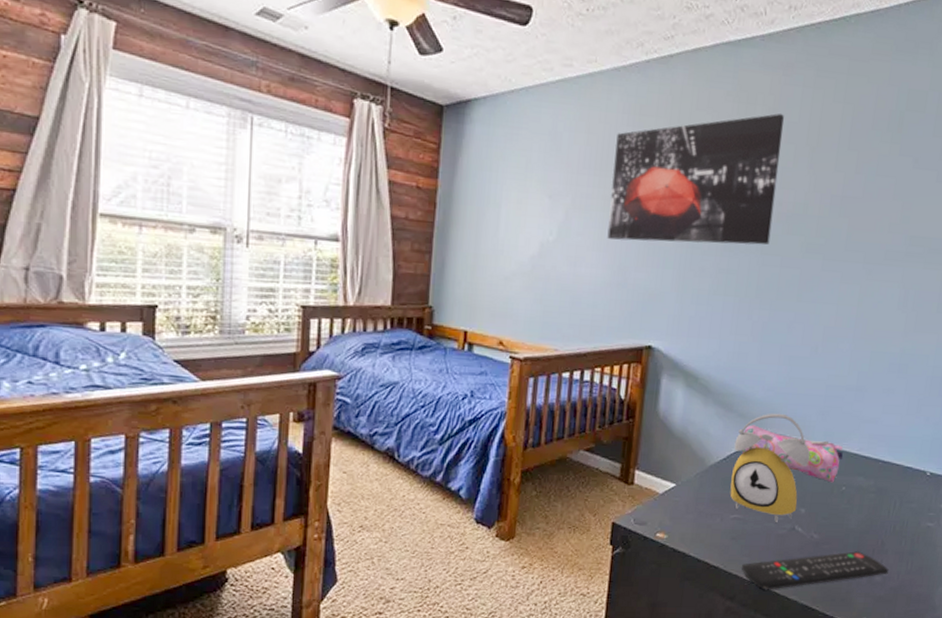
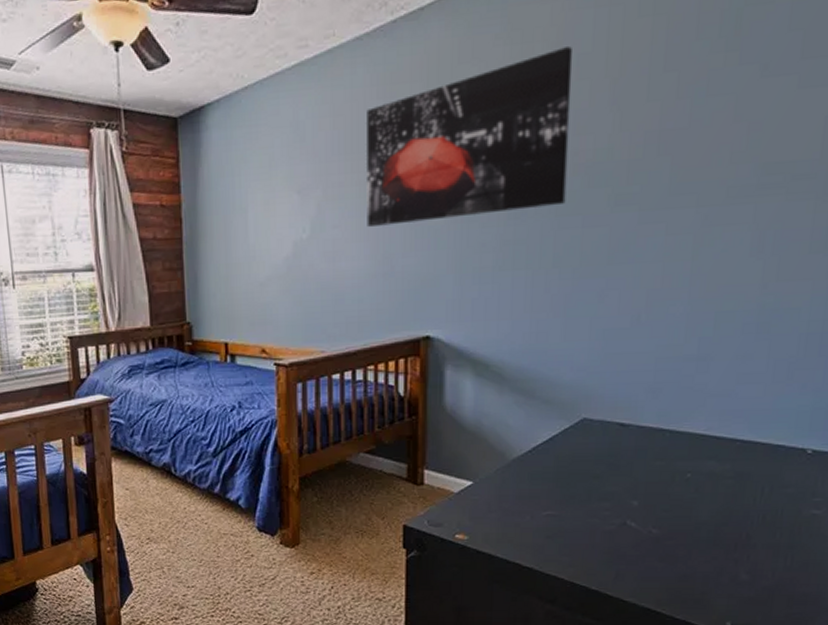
alarm clock: present [730,413,811,522] -> none [539,395,640,517]
pencil case: present [741,425,844,483] -> none [550,411,686,470]
remote control: present [742,551,889,590] -> none [562,546,759,592]

